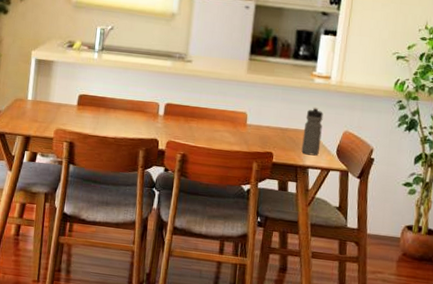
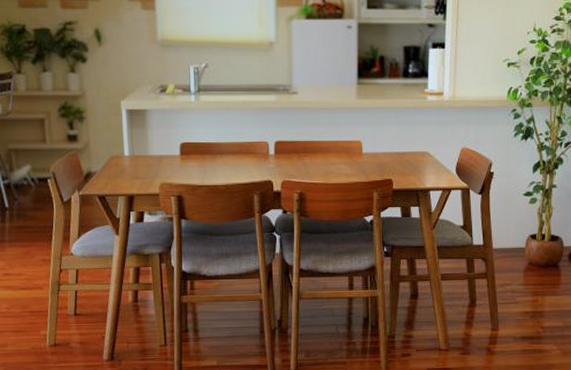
water bottle: present [301,107,323,156] -> none [421,126,440,177]

